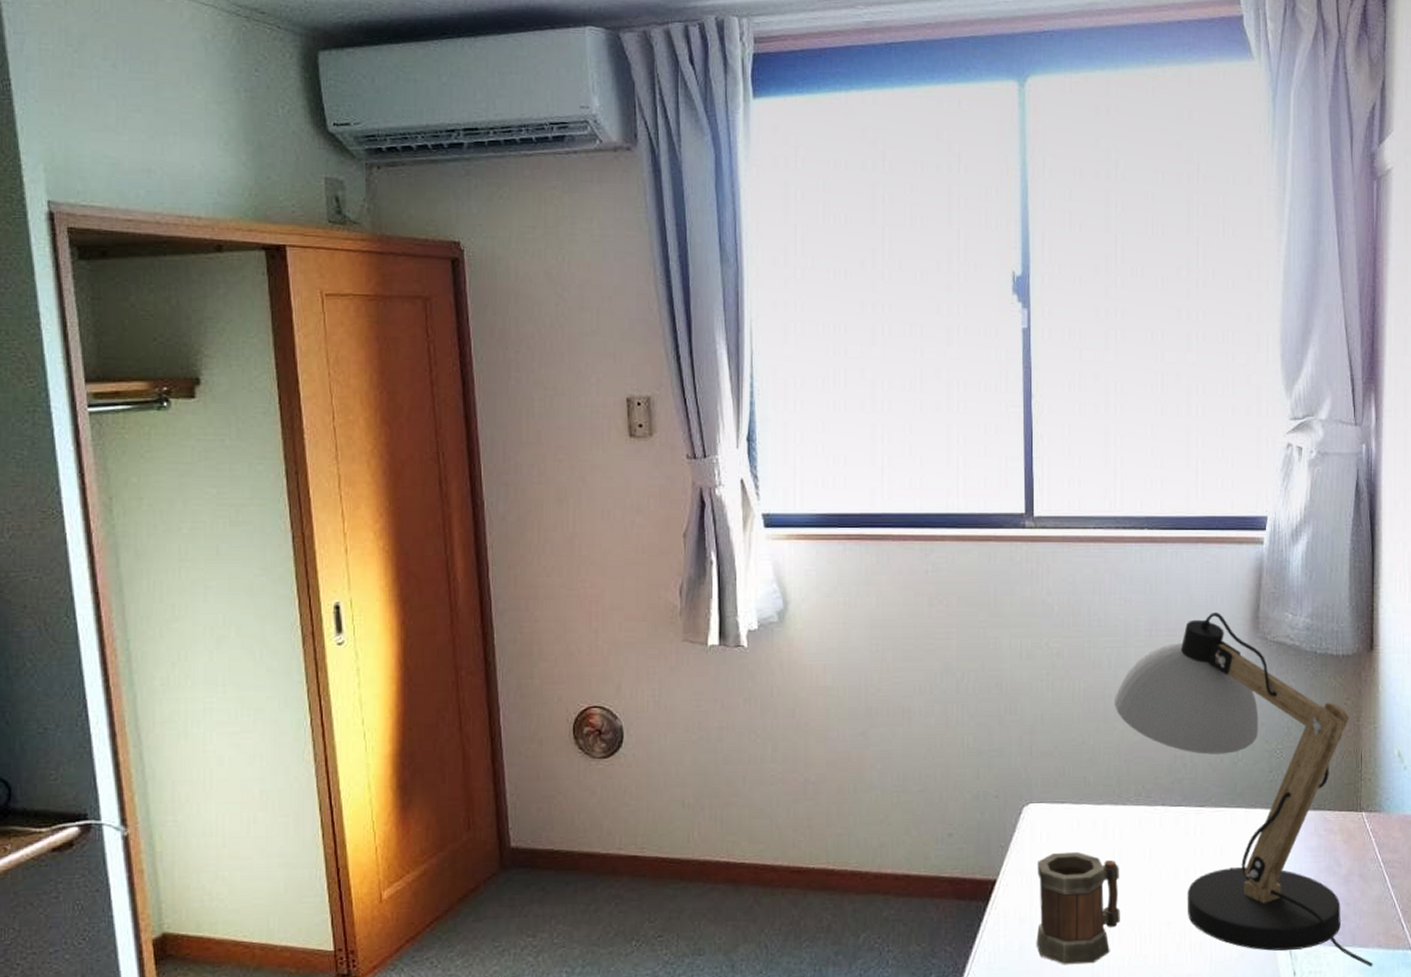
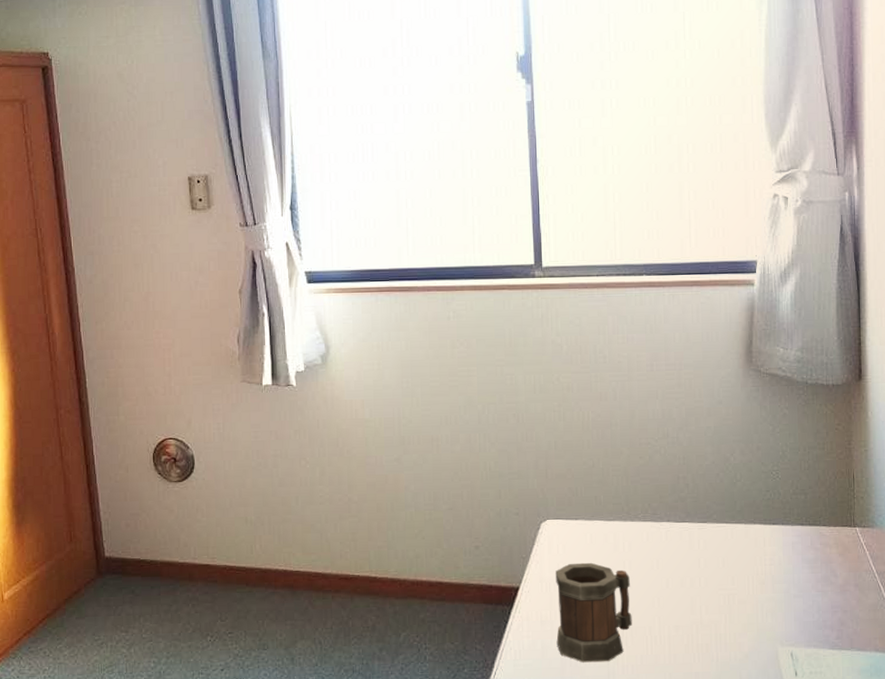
desk lamp: present [1115,613,1373,968] -> none [621,348,871,669]

